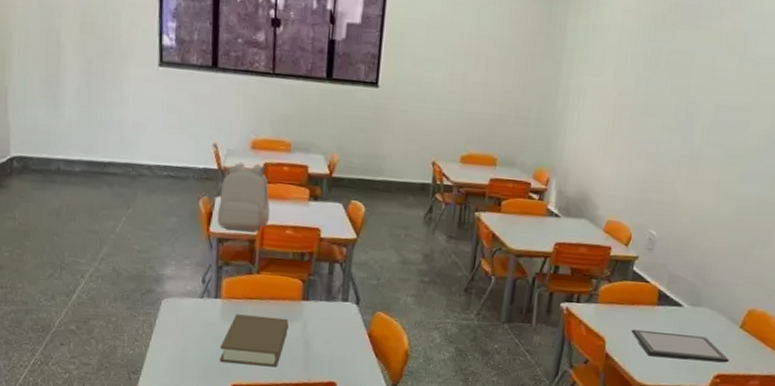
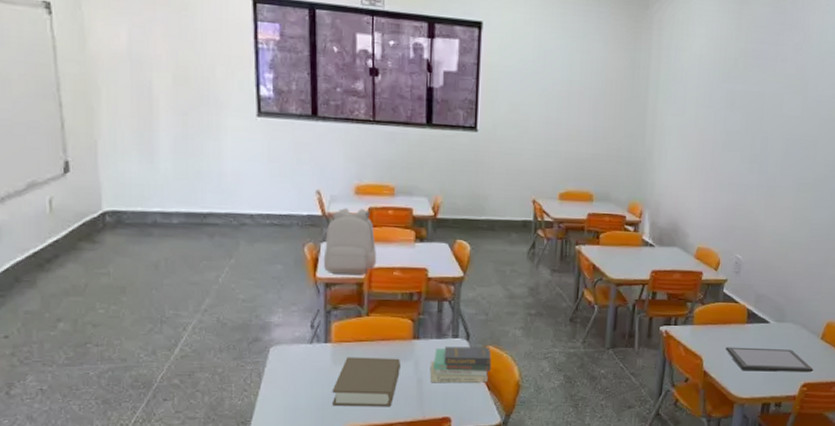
books: none [317,309,381,350] -> present [430,346,492,383]

